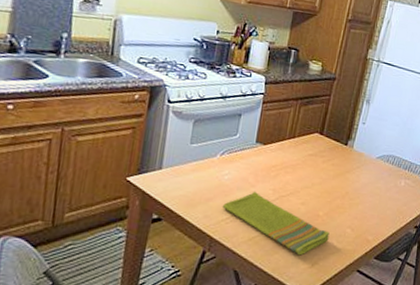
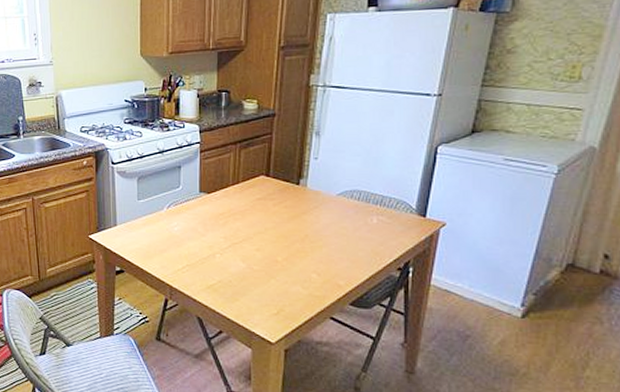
dish towel: present [222,191,330,256] -> none [176,240,292,303]

